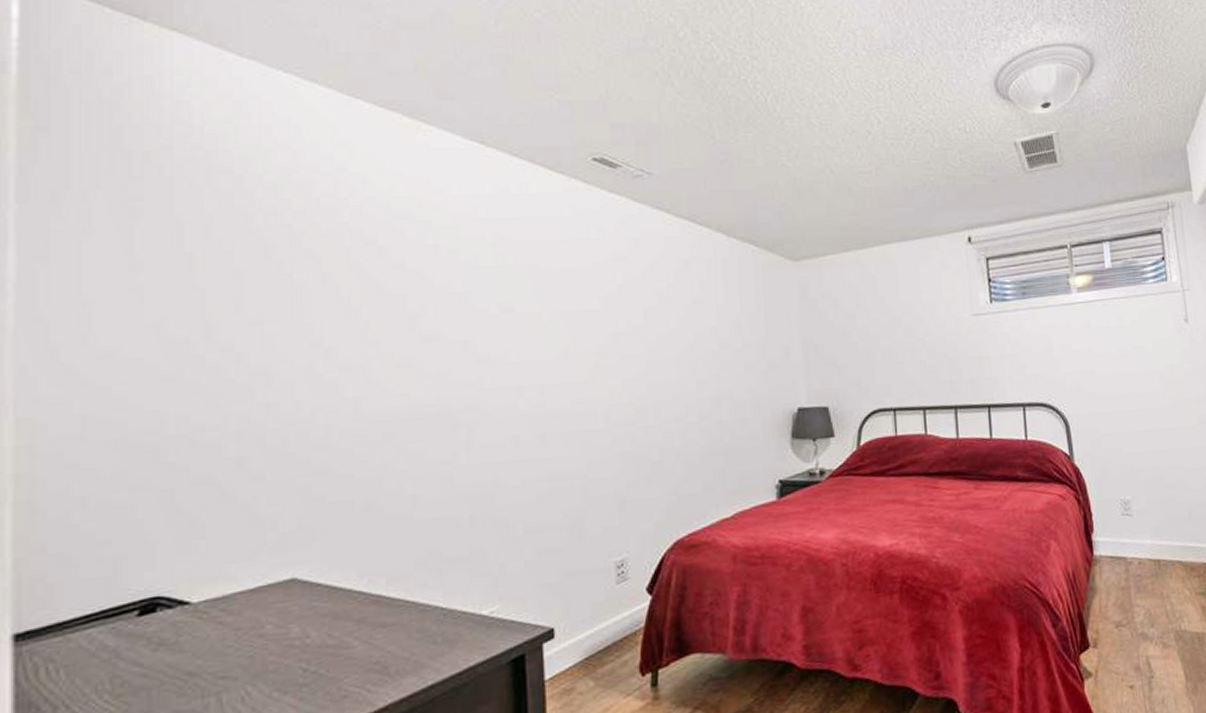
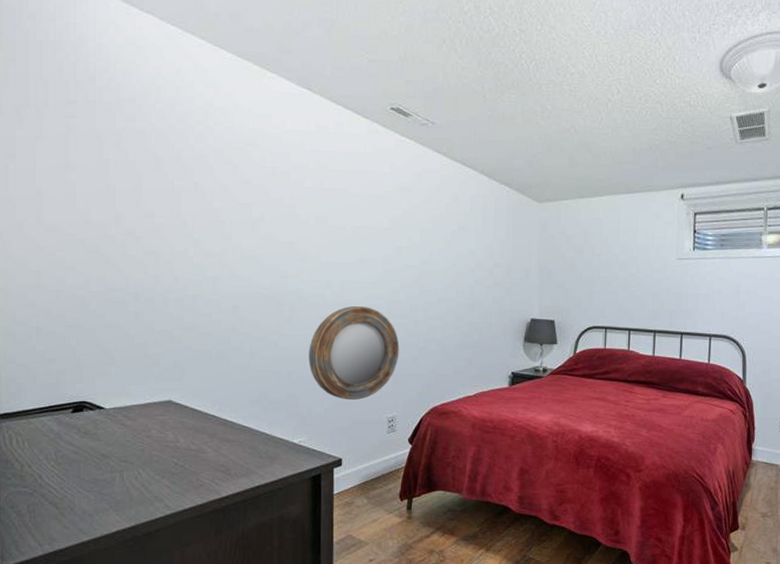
home mirror: none [498,415,626,545] -> present [309,306,400,401]

